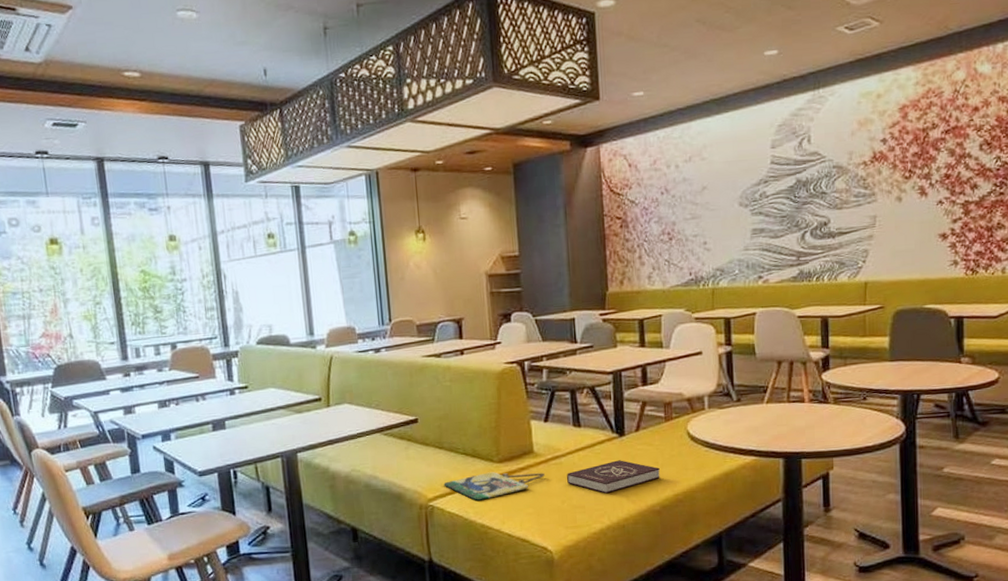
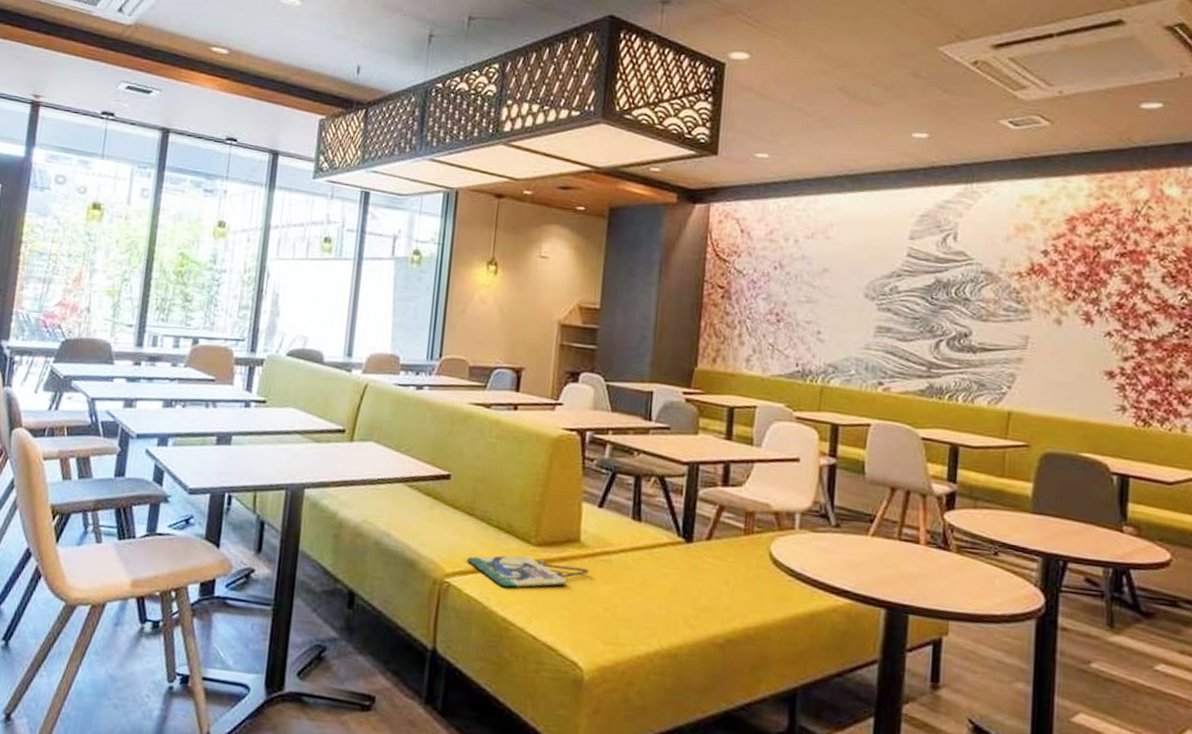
book: present [567,460,660,494] -> none [615,571,730,611]

